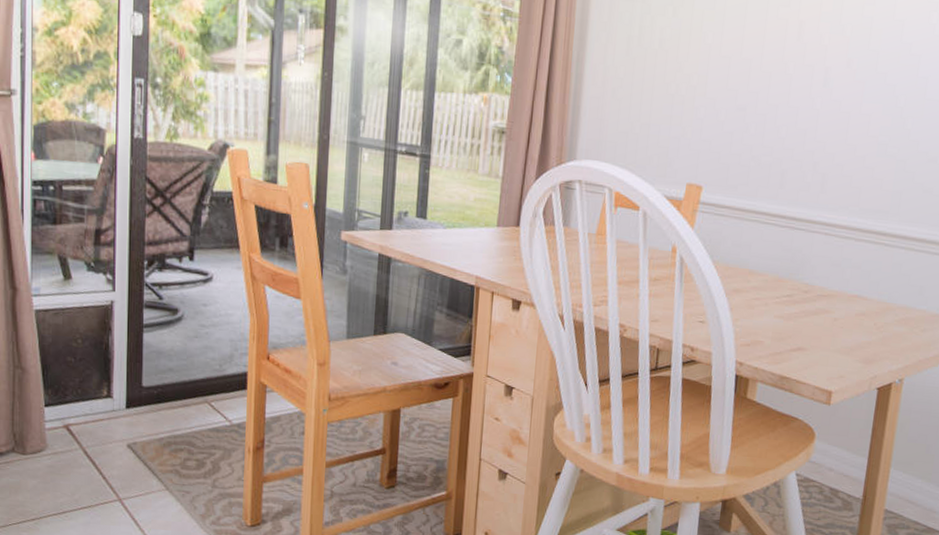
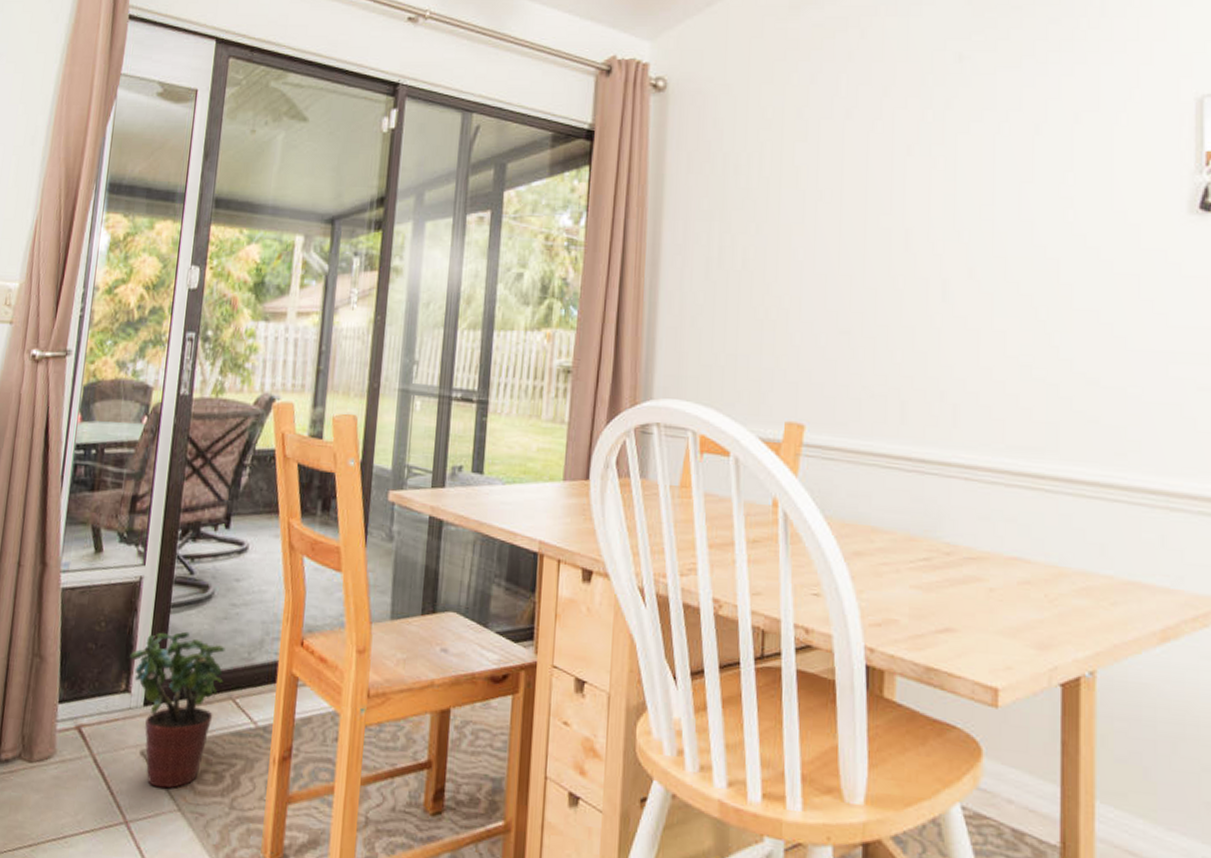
potted plant: none [108,347,198,473] -> present [130,631,226,789]

